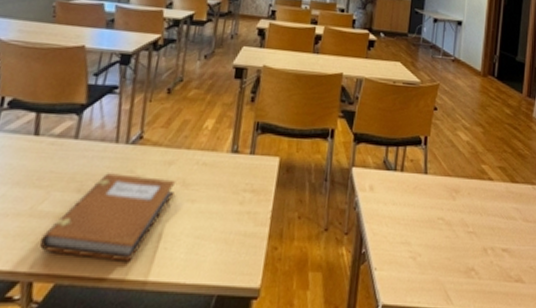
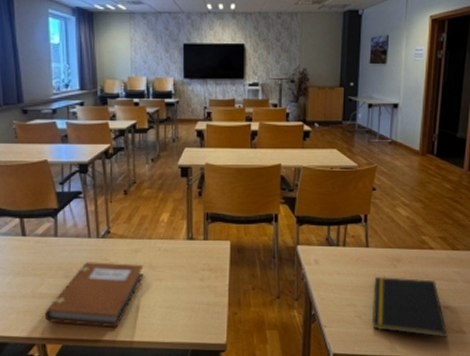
notepad: none [426,209,506,288] -> present [371,276,448,338]

